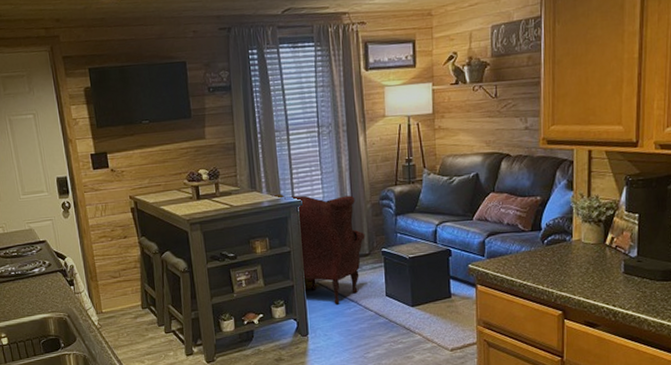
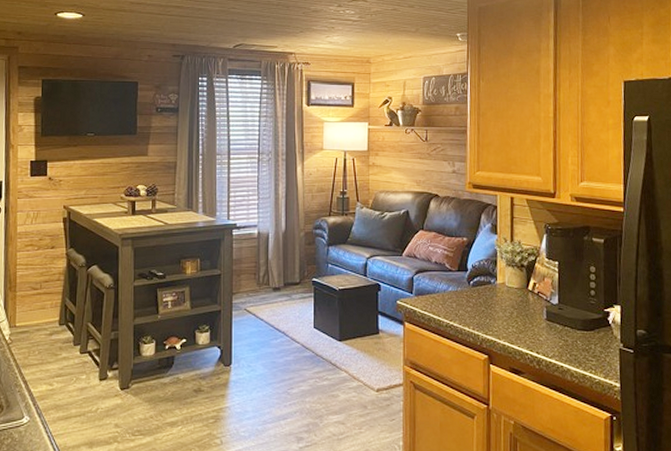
tartan: present [272,193,366,305] -> none [207,215,297,334]

